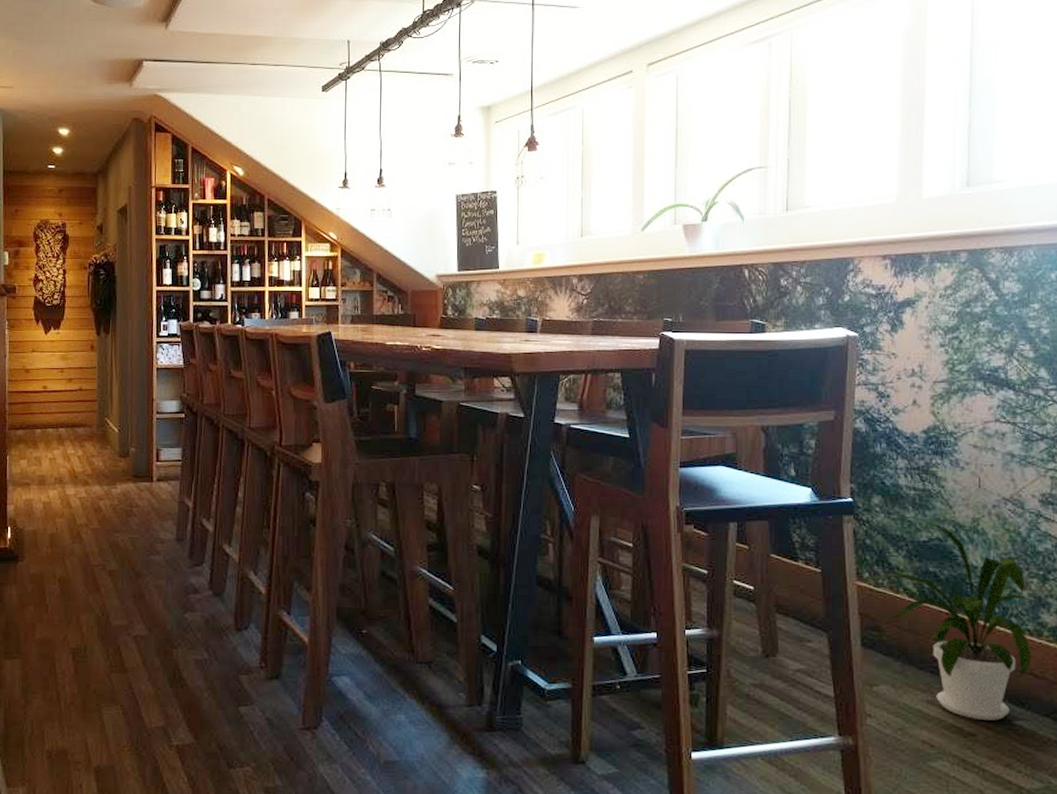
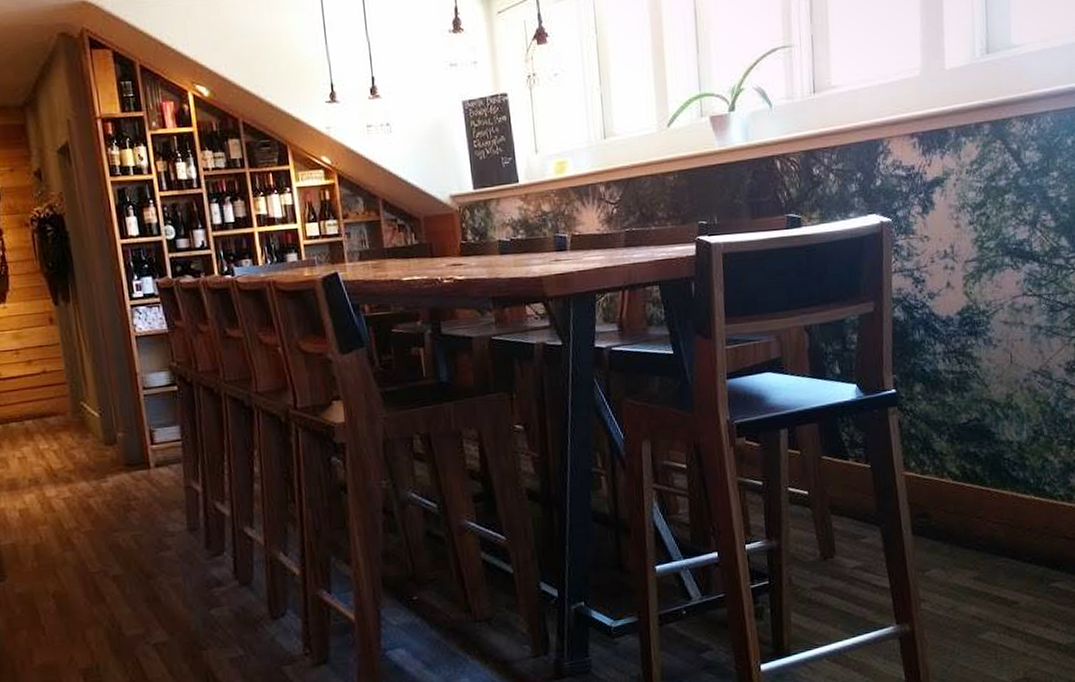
house plant: present [858,518,1035,721] -> none [905,401,1065,588]

